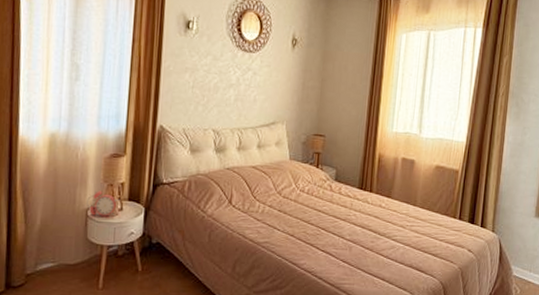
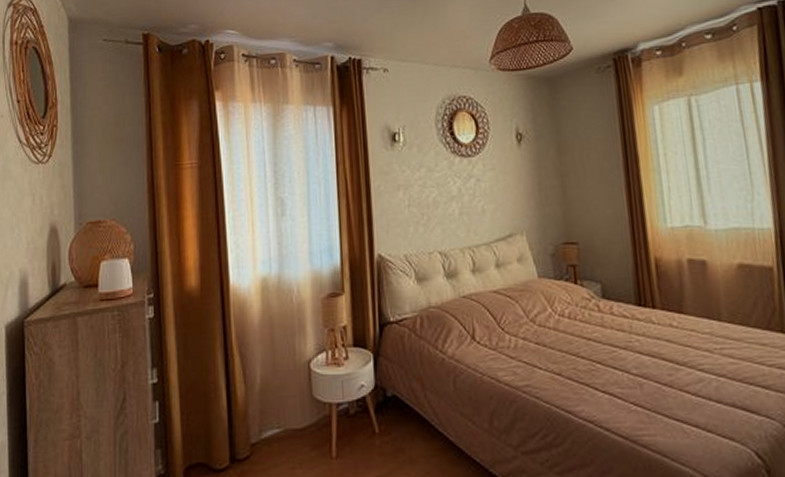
alarm clock: present [87,190,120,217] -> none [308,338,344,368]

